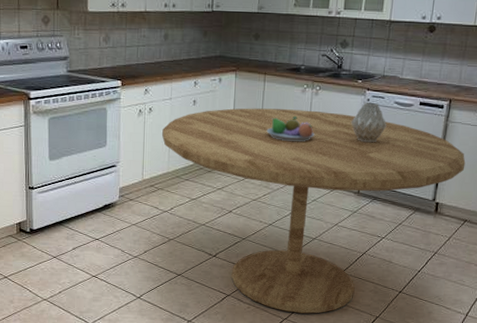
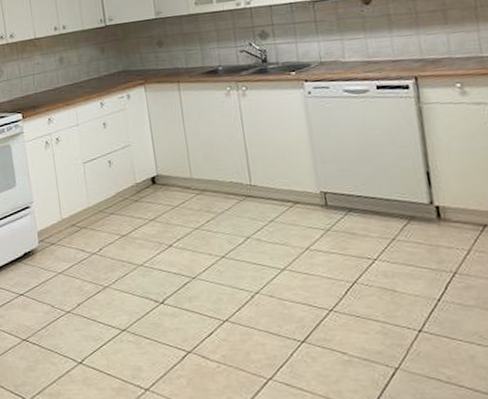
dining table: present [162,108,466,314] -> none [74,113,462,370]
fruit bowl: present [266,115,315,142] -> none [193,123,254,155]
vase: present [351,102,387,143] -> none [294,94,342,143]

